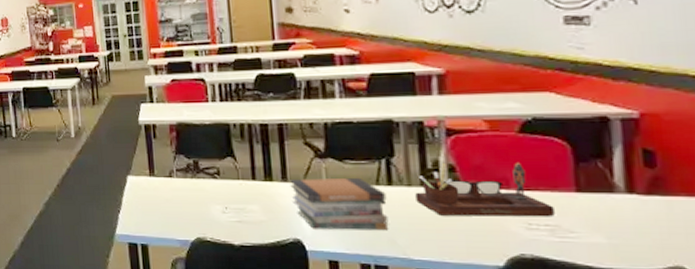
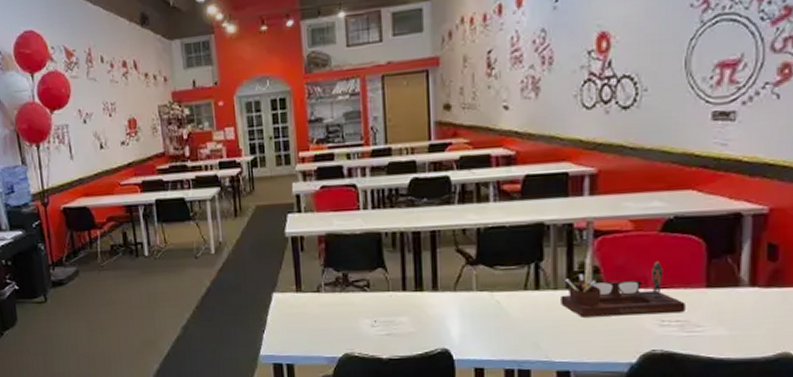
book stack: present [290,177,389,231] -> none [440,283,534,338]

